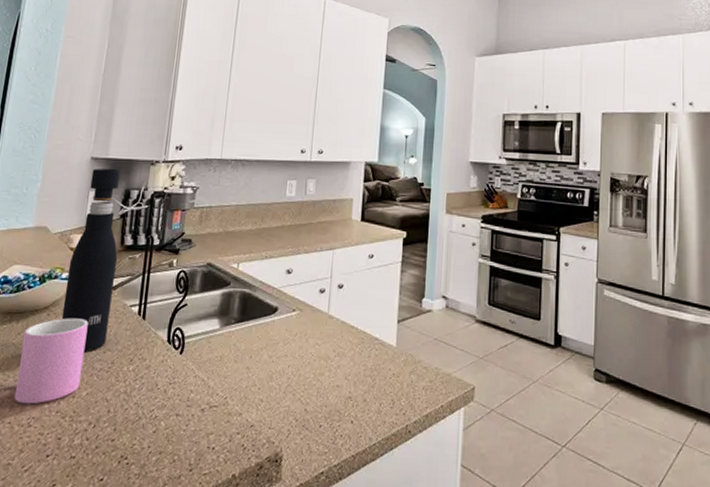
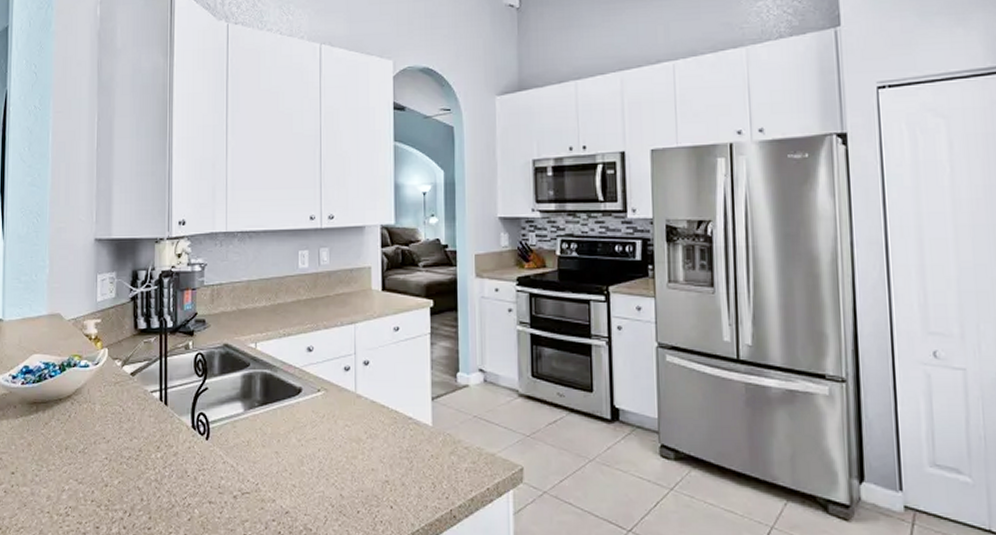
cup: present [14,318,89,404] -> none [50,406,112,494]
pepper grinder: present [61,168,121,353] -> none [85,249,133,441]

